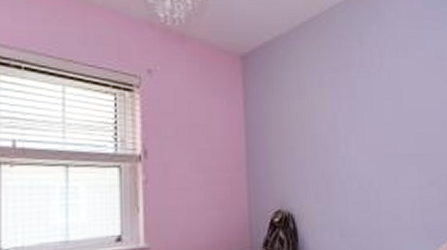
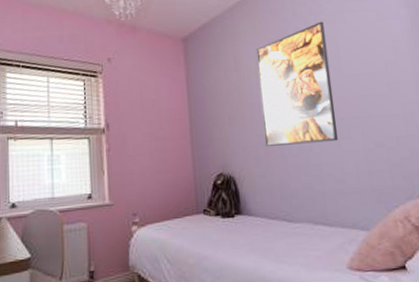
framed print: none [321,54,396,182] -> present [256,21,338,146]

